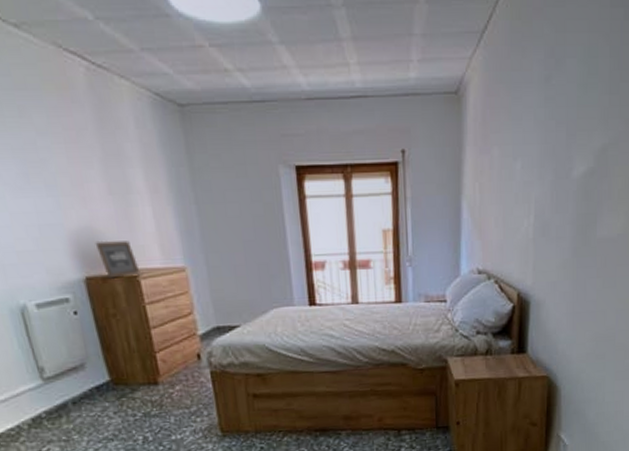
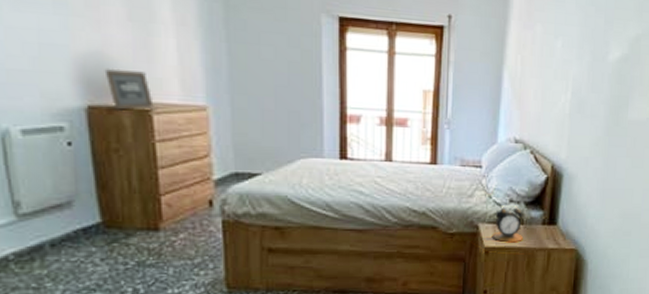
alarm clock: none [461,337,493,375] -> present [492,206,524,243]

